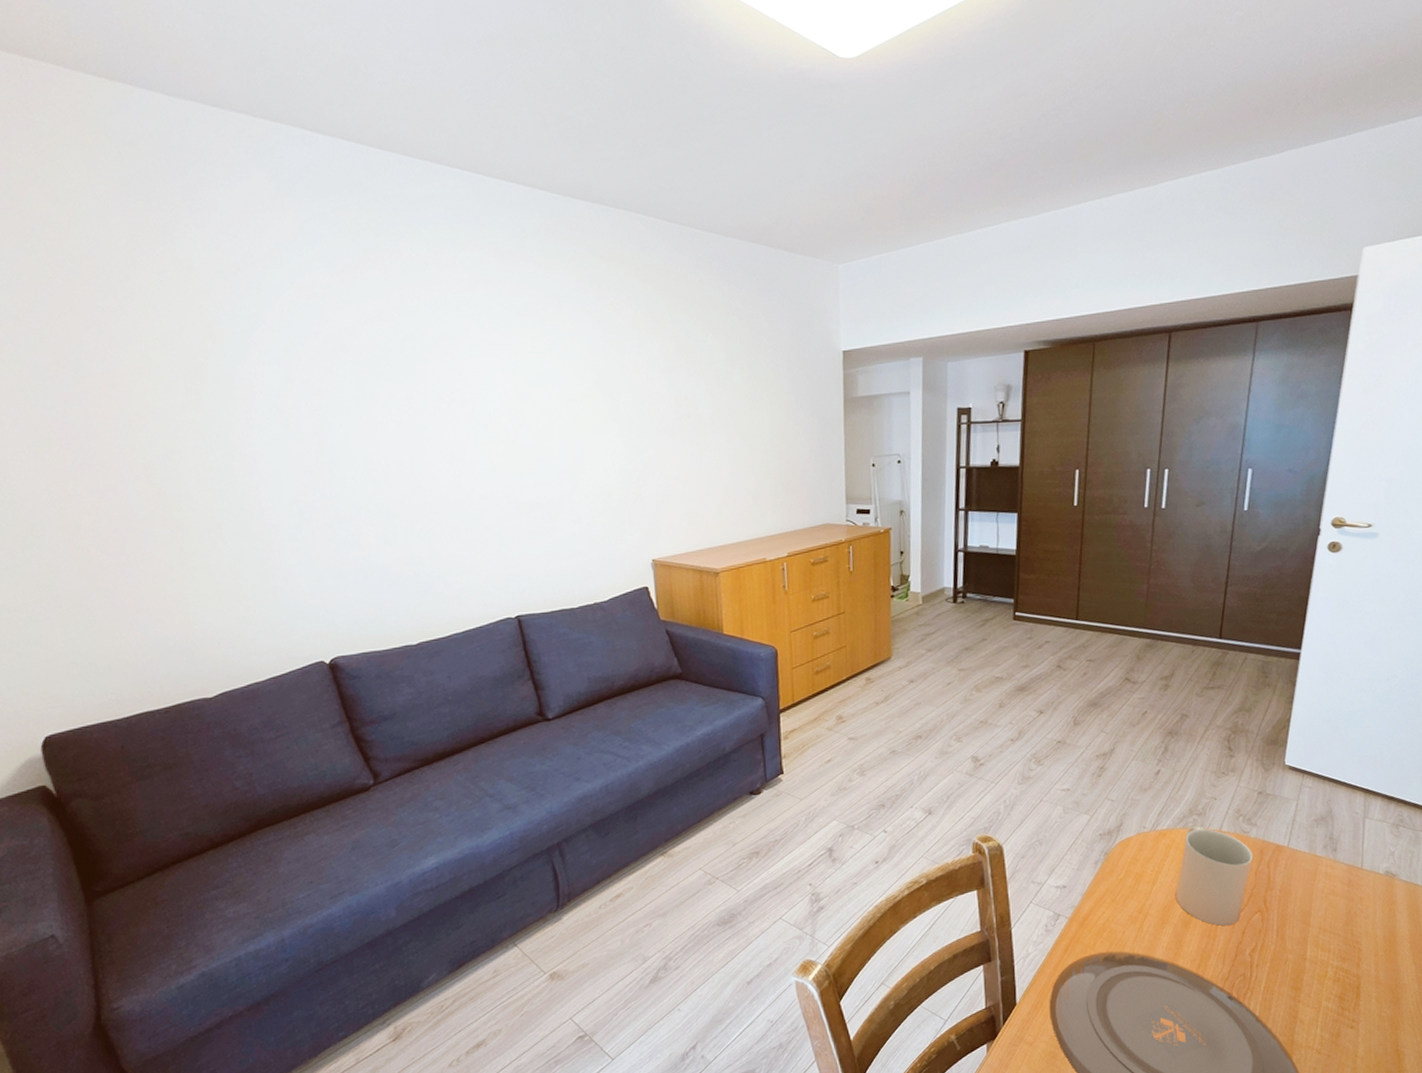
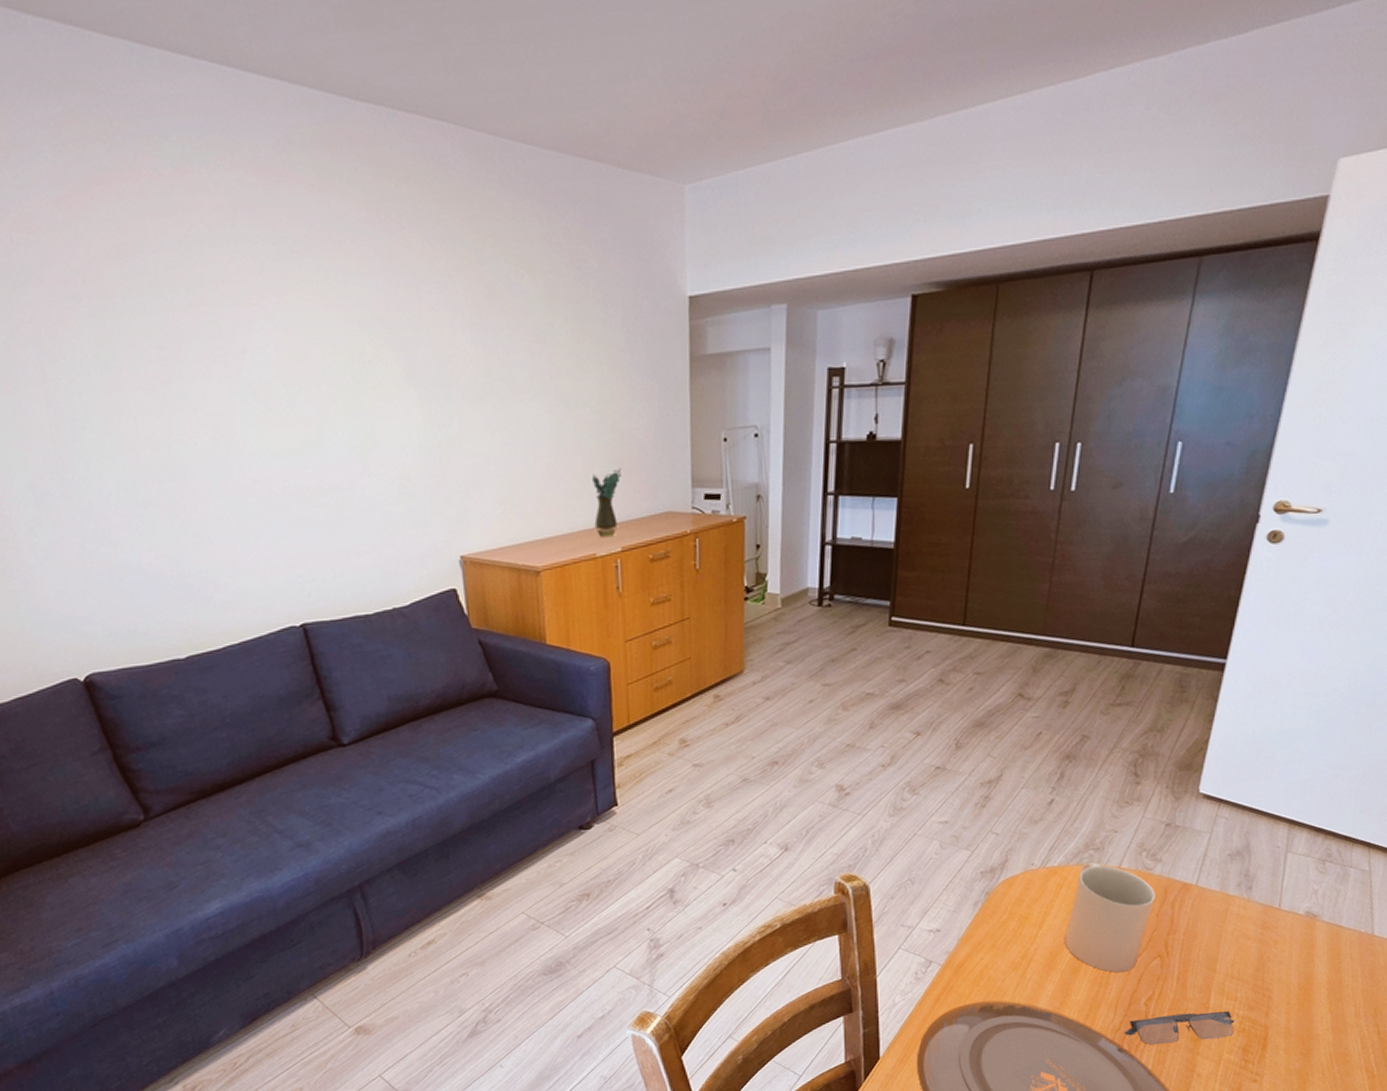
vase: none [762,488,787,545] -> present [591,468,621,538]
glasses: none [1233,962,1330,993] -> present [1124,1011,1235,1045]

